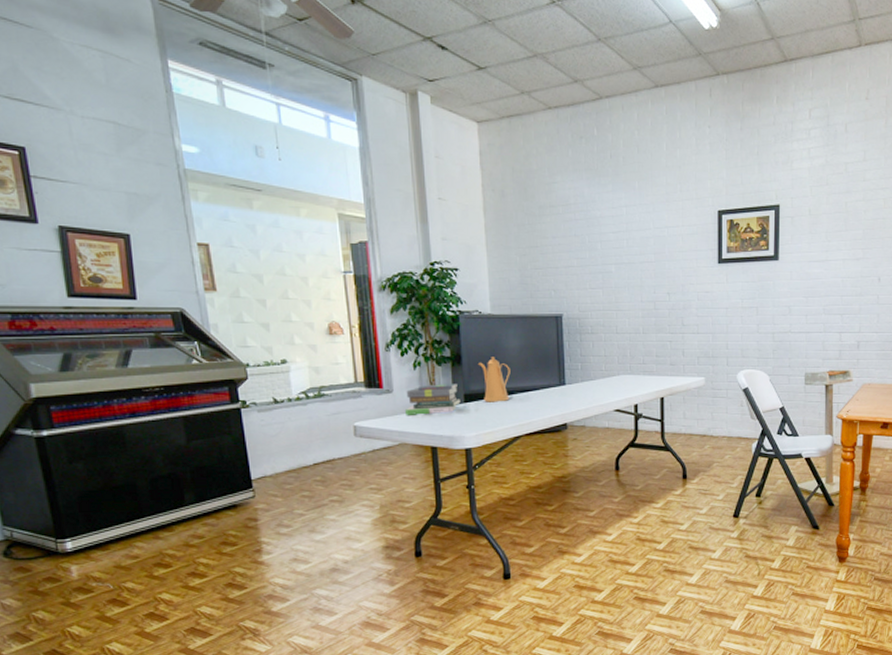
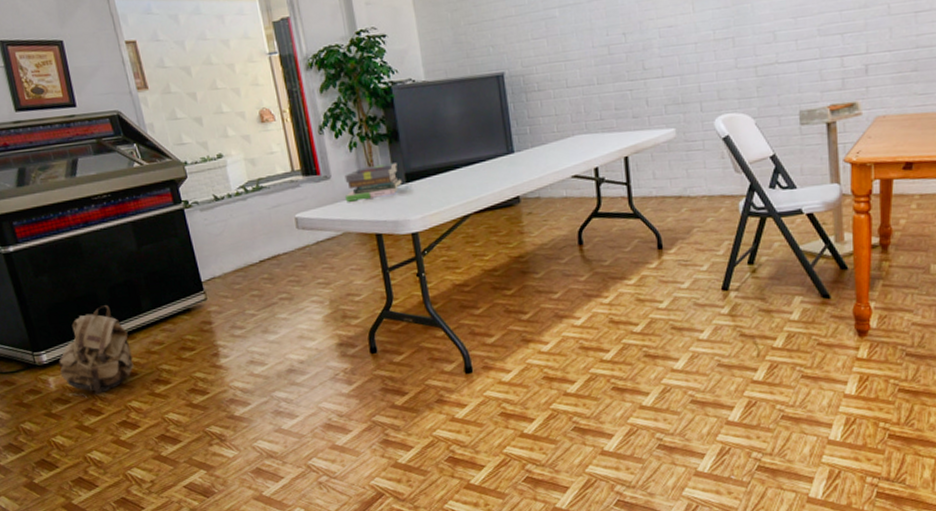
backpack: none [84,496,169,585] -> present [58,305,134,394]
coffee pot: present [477,357,511,402] -> none [416,129,454,181]

